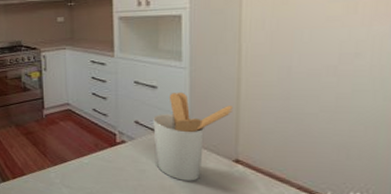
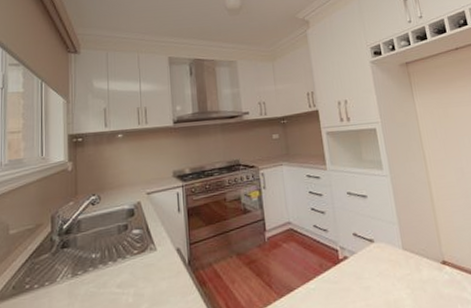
utensil holder: present [153,92,233,181] -> none [368,198,430,293]

